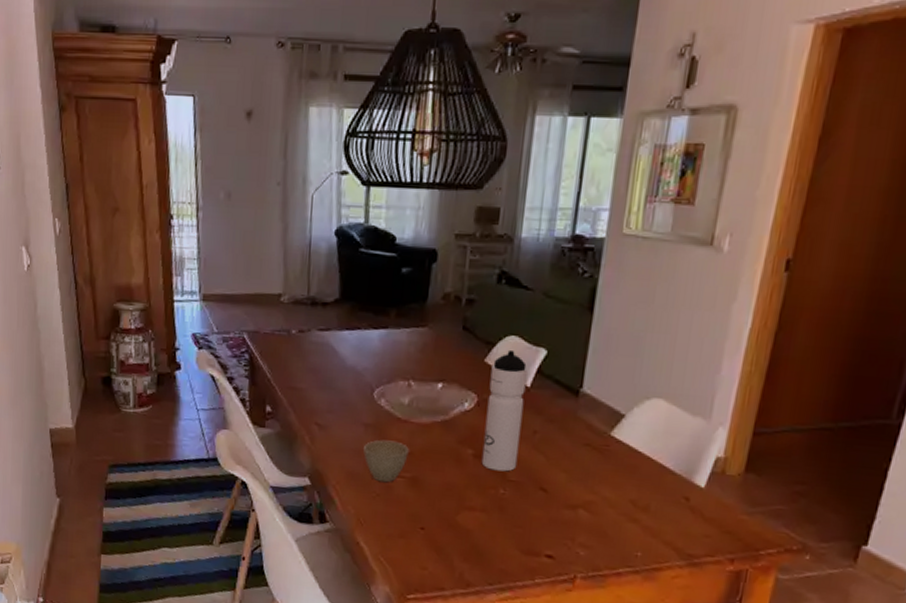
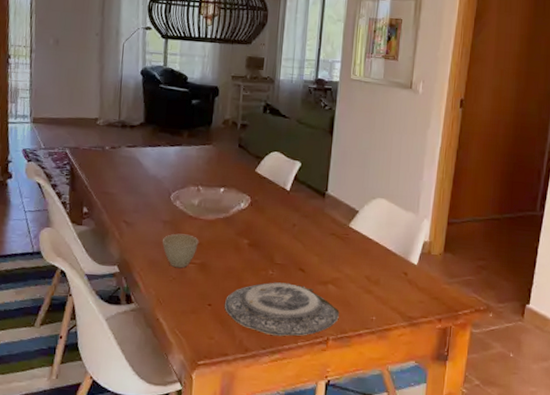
plate: none [441,503,592,572] -> present [225,282,340,337]
water bottle: present [481,349,528,472] -> none [254,162,287,257]

